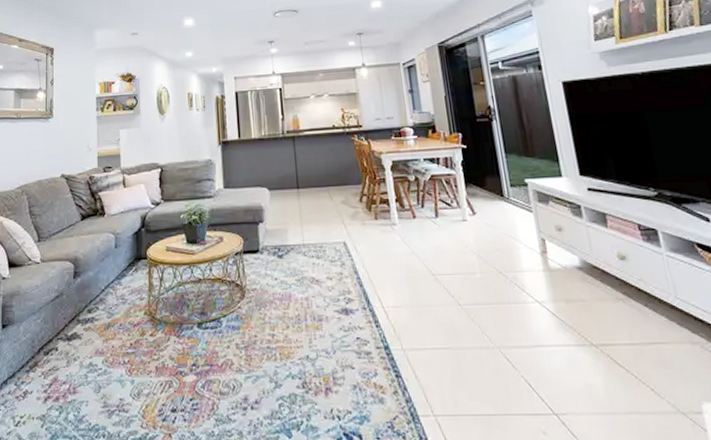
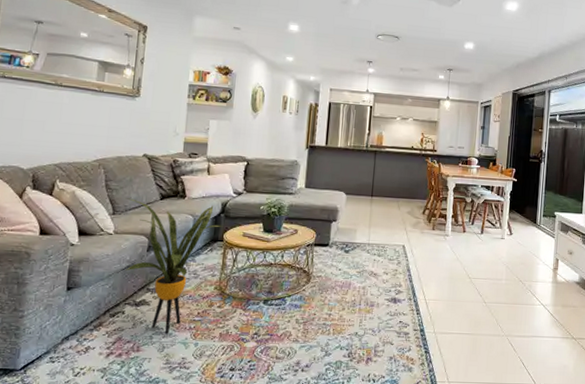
house plant: none [48,220,145,371] -> present [124,198,223,334]

